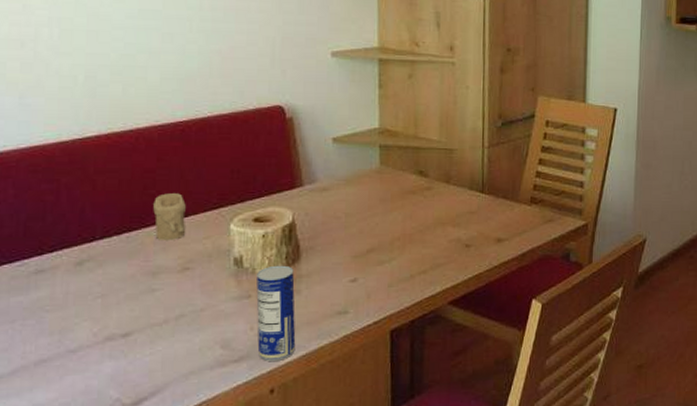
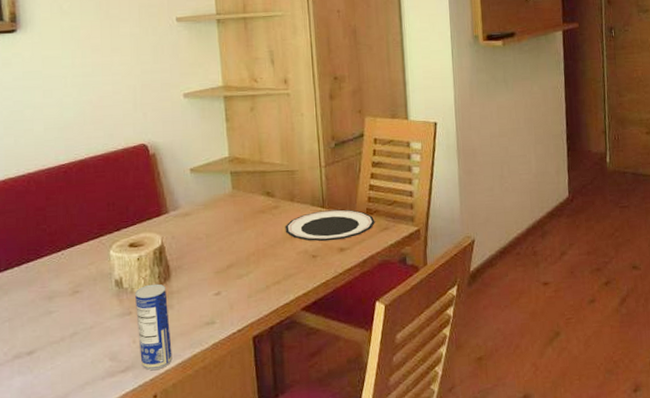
candle: present [153,193,186,241] -> none [46,227,73,269]
plate: none [437,196,539,230] -> present [285,209,375,242]

